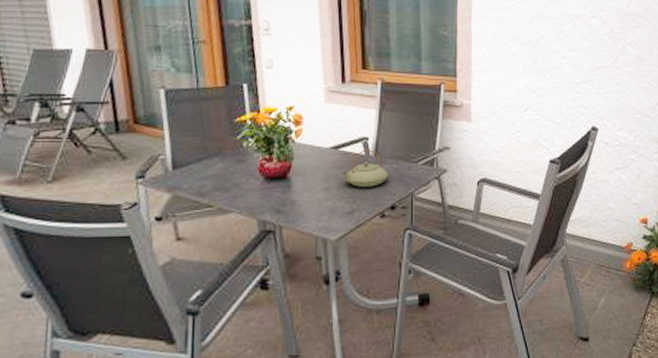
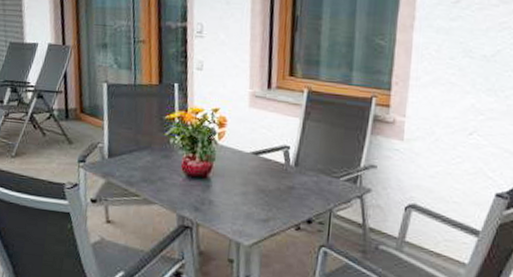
teapot: present [341,149,388,187] -> none [260,158,307,198]

